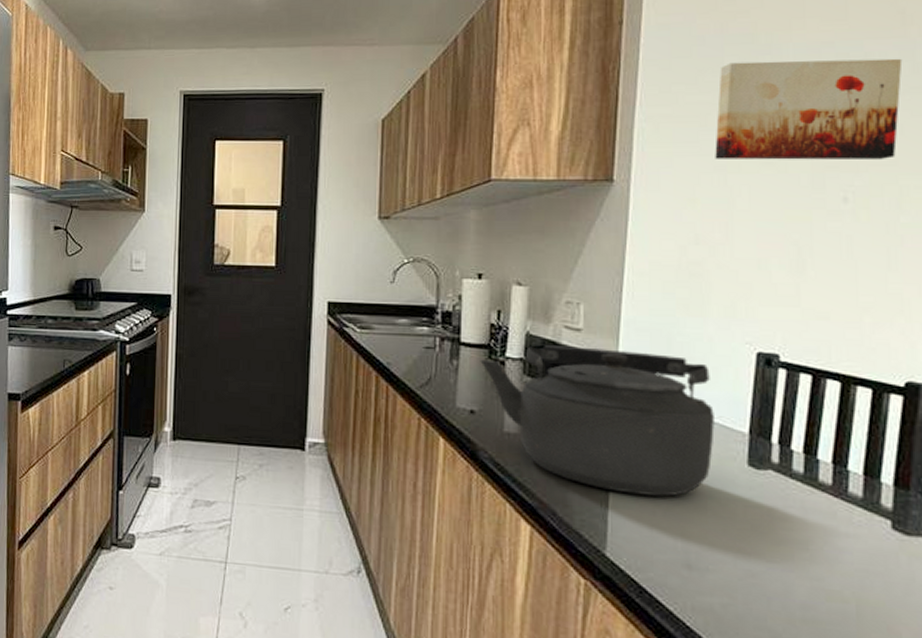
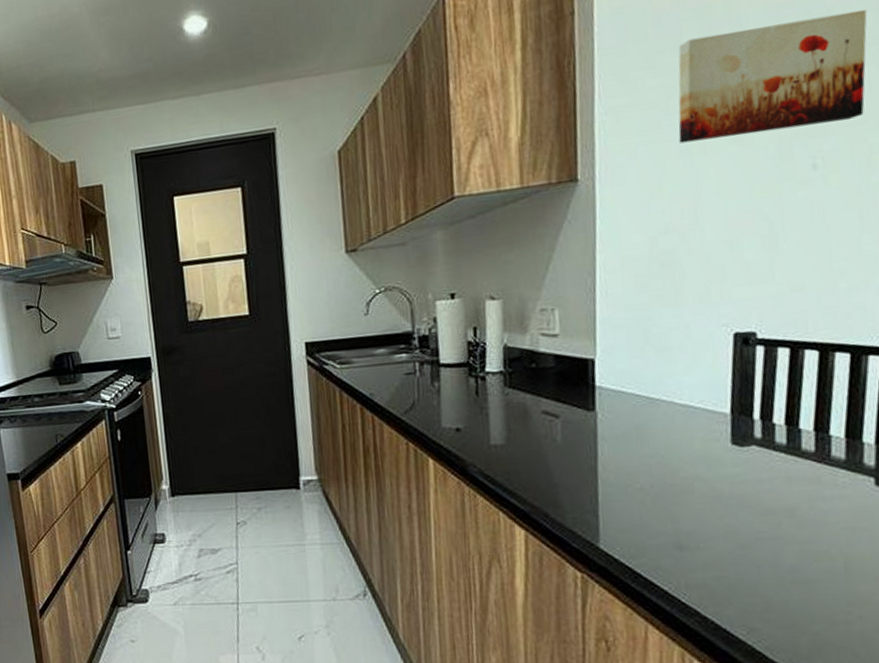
kettle: present [480,344,715,497] -> none [460,348,697,487]

